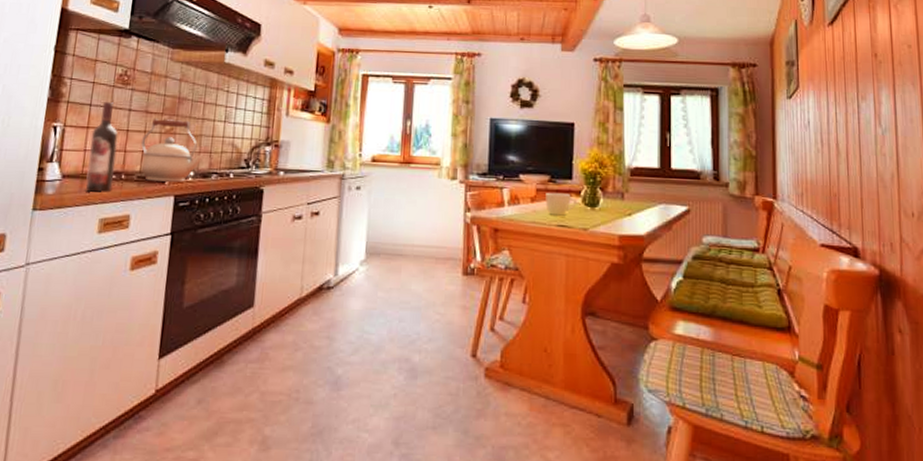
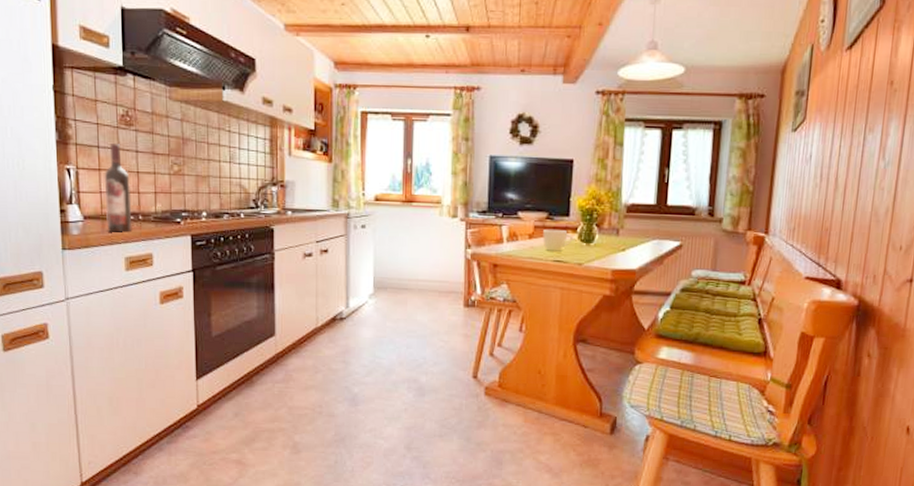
kettle: present [140,119,203,183] -> none [152,160,213,223]

